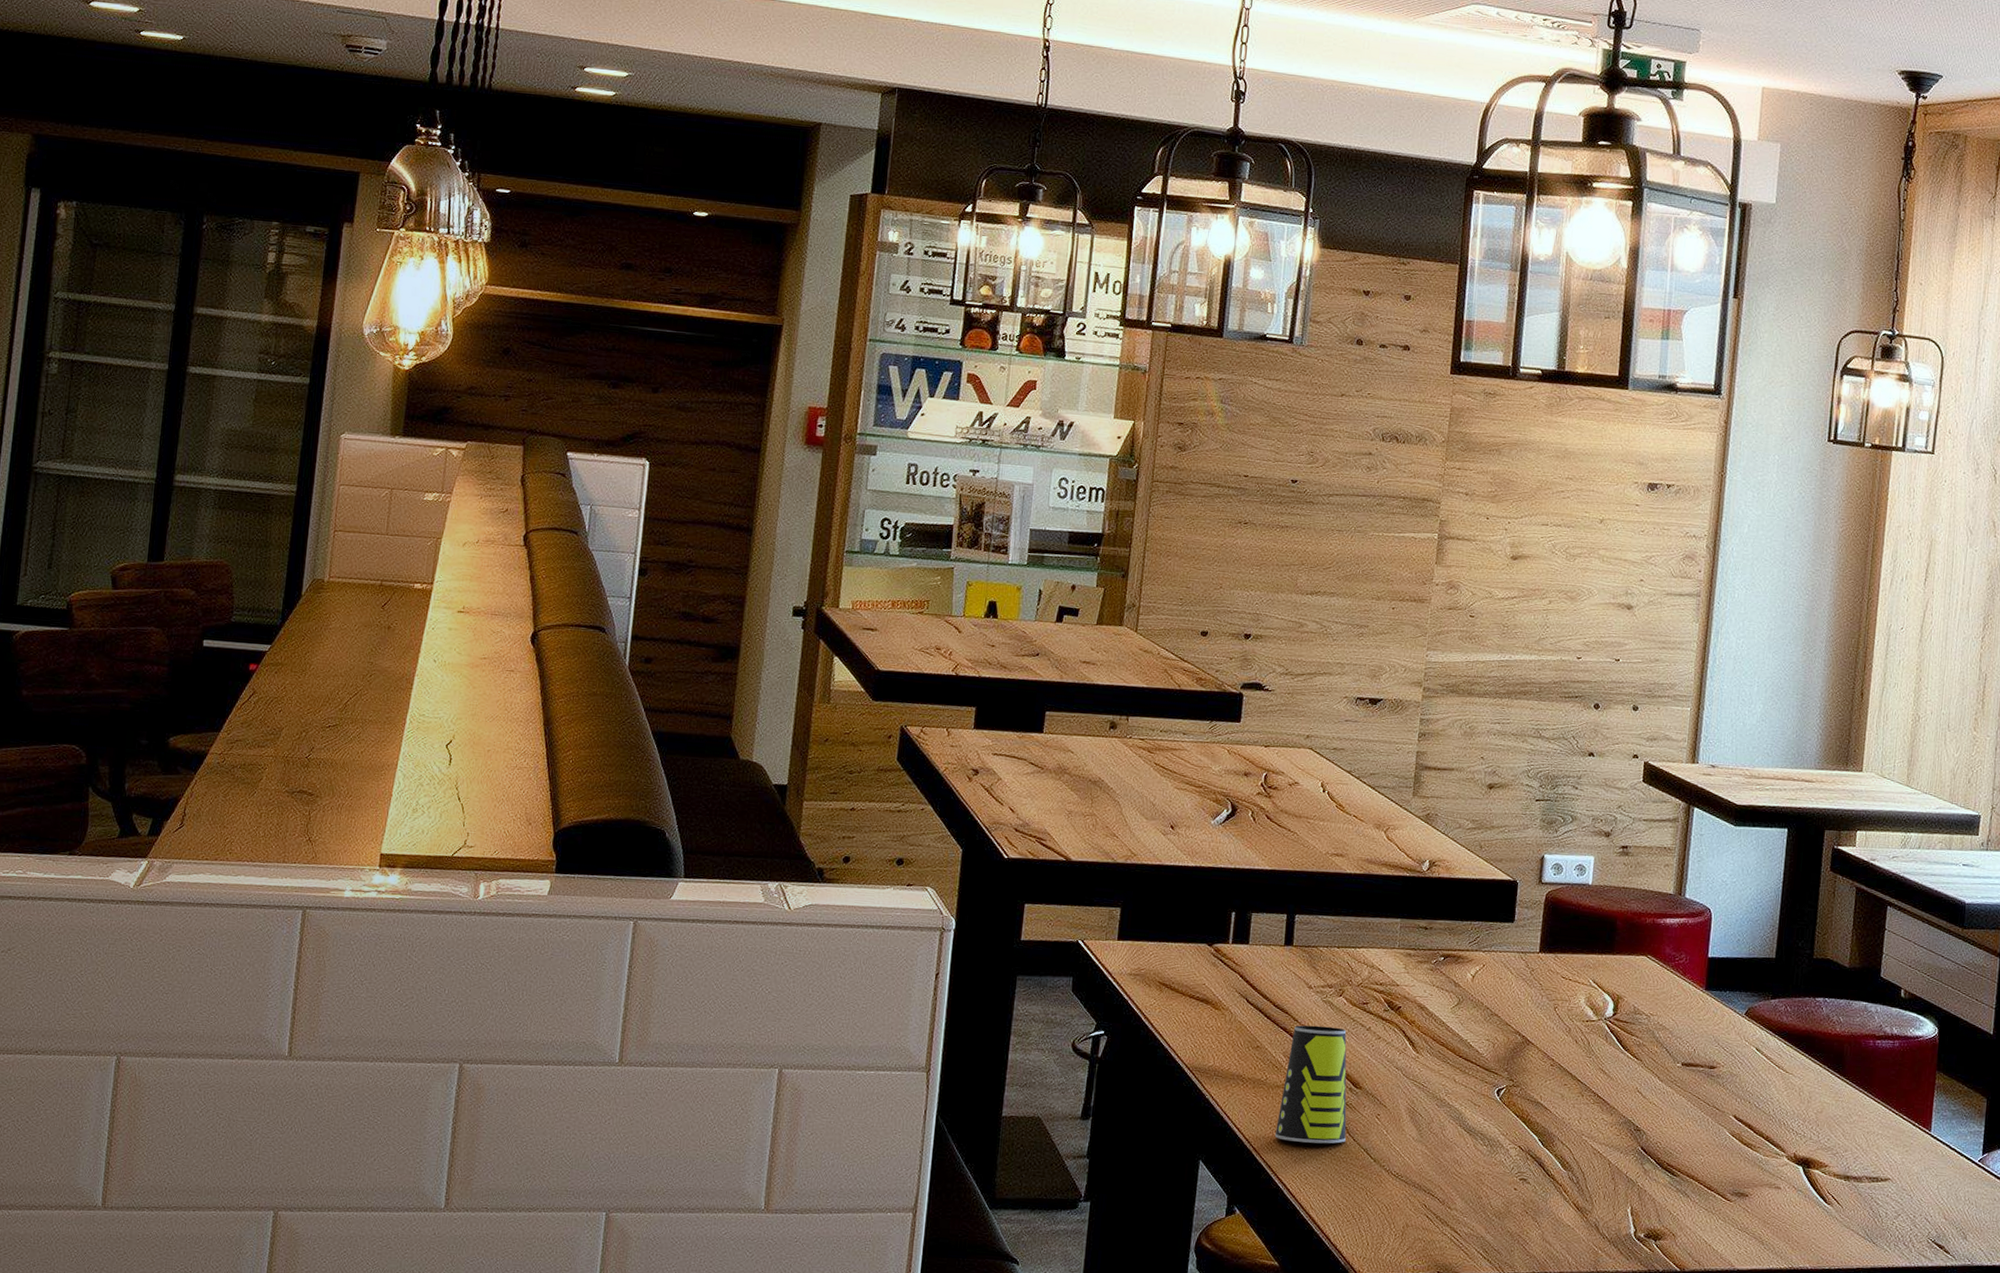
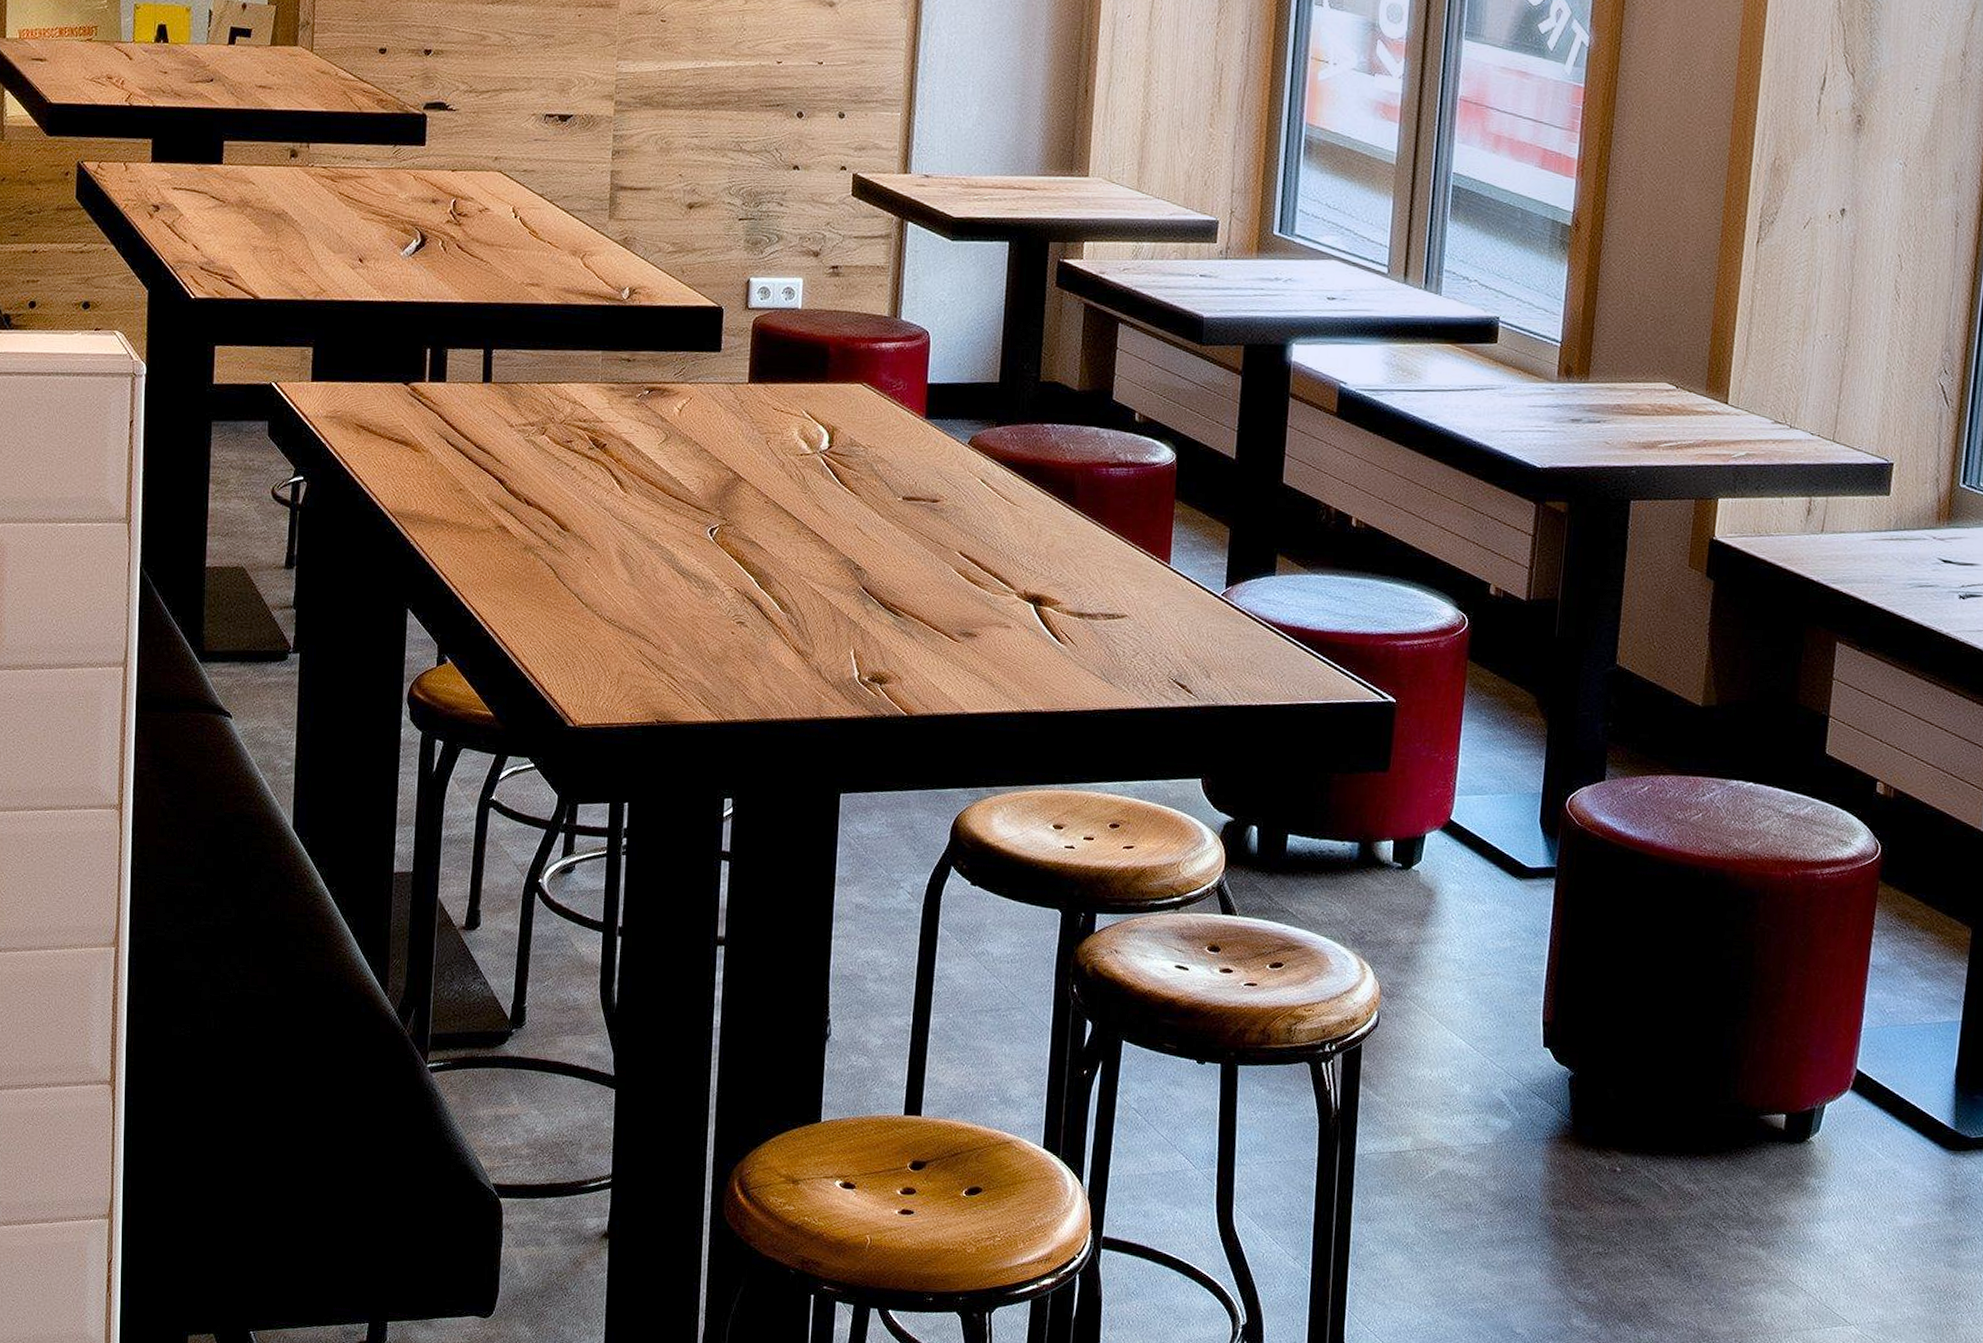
cup: present [1274,1025,1347,1144] -> none [482,465,556,590]

